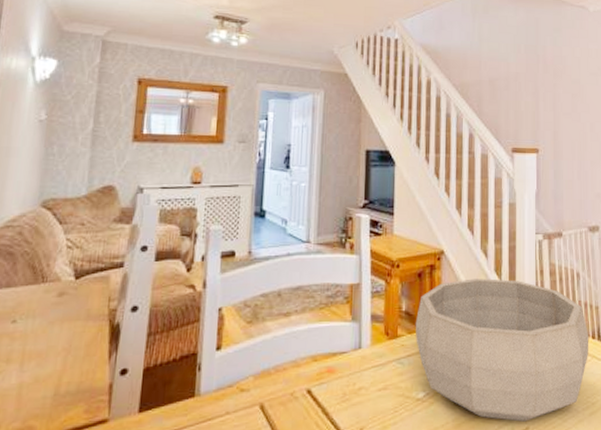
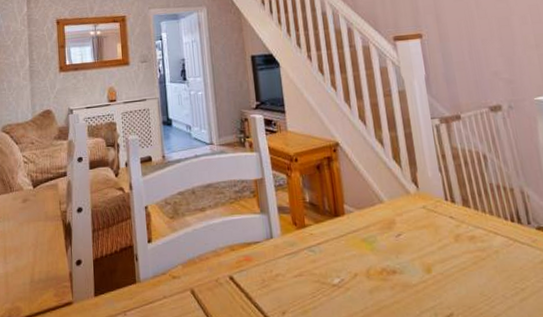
decorative bowl: present [415,278,589,422] -> none [320,166,510,308]

